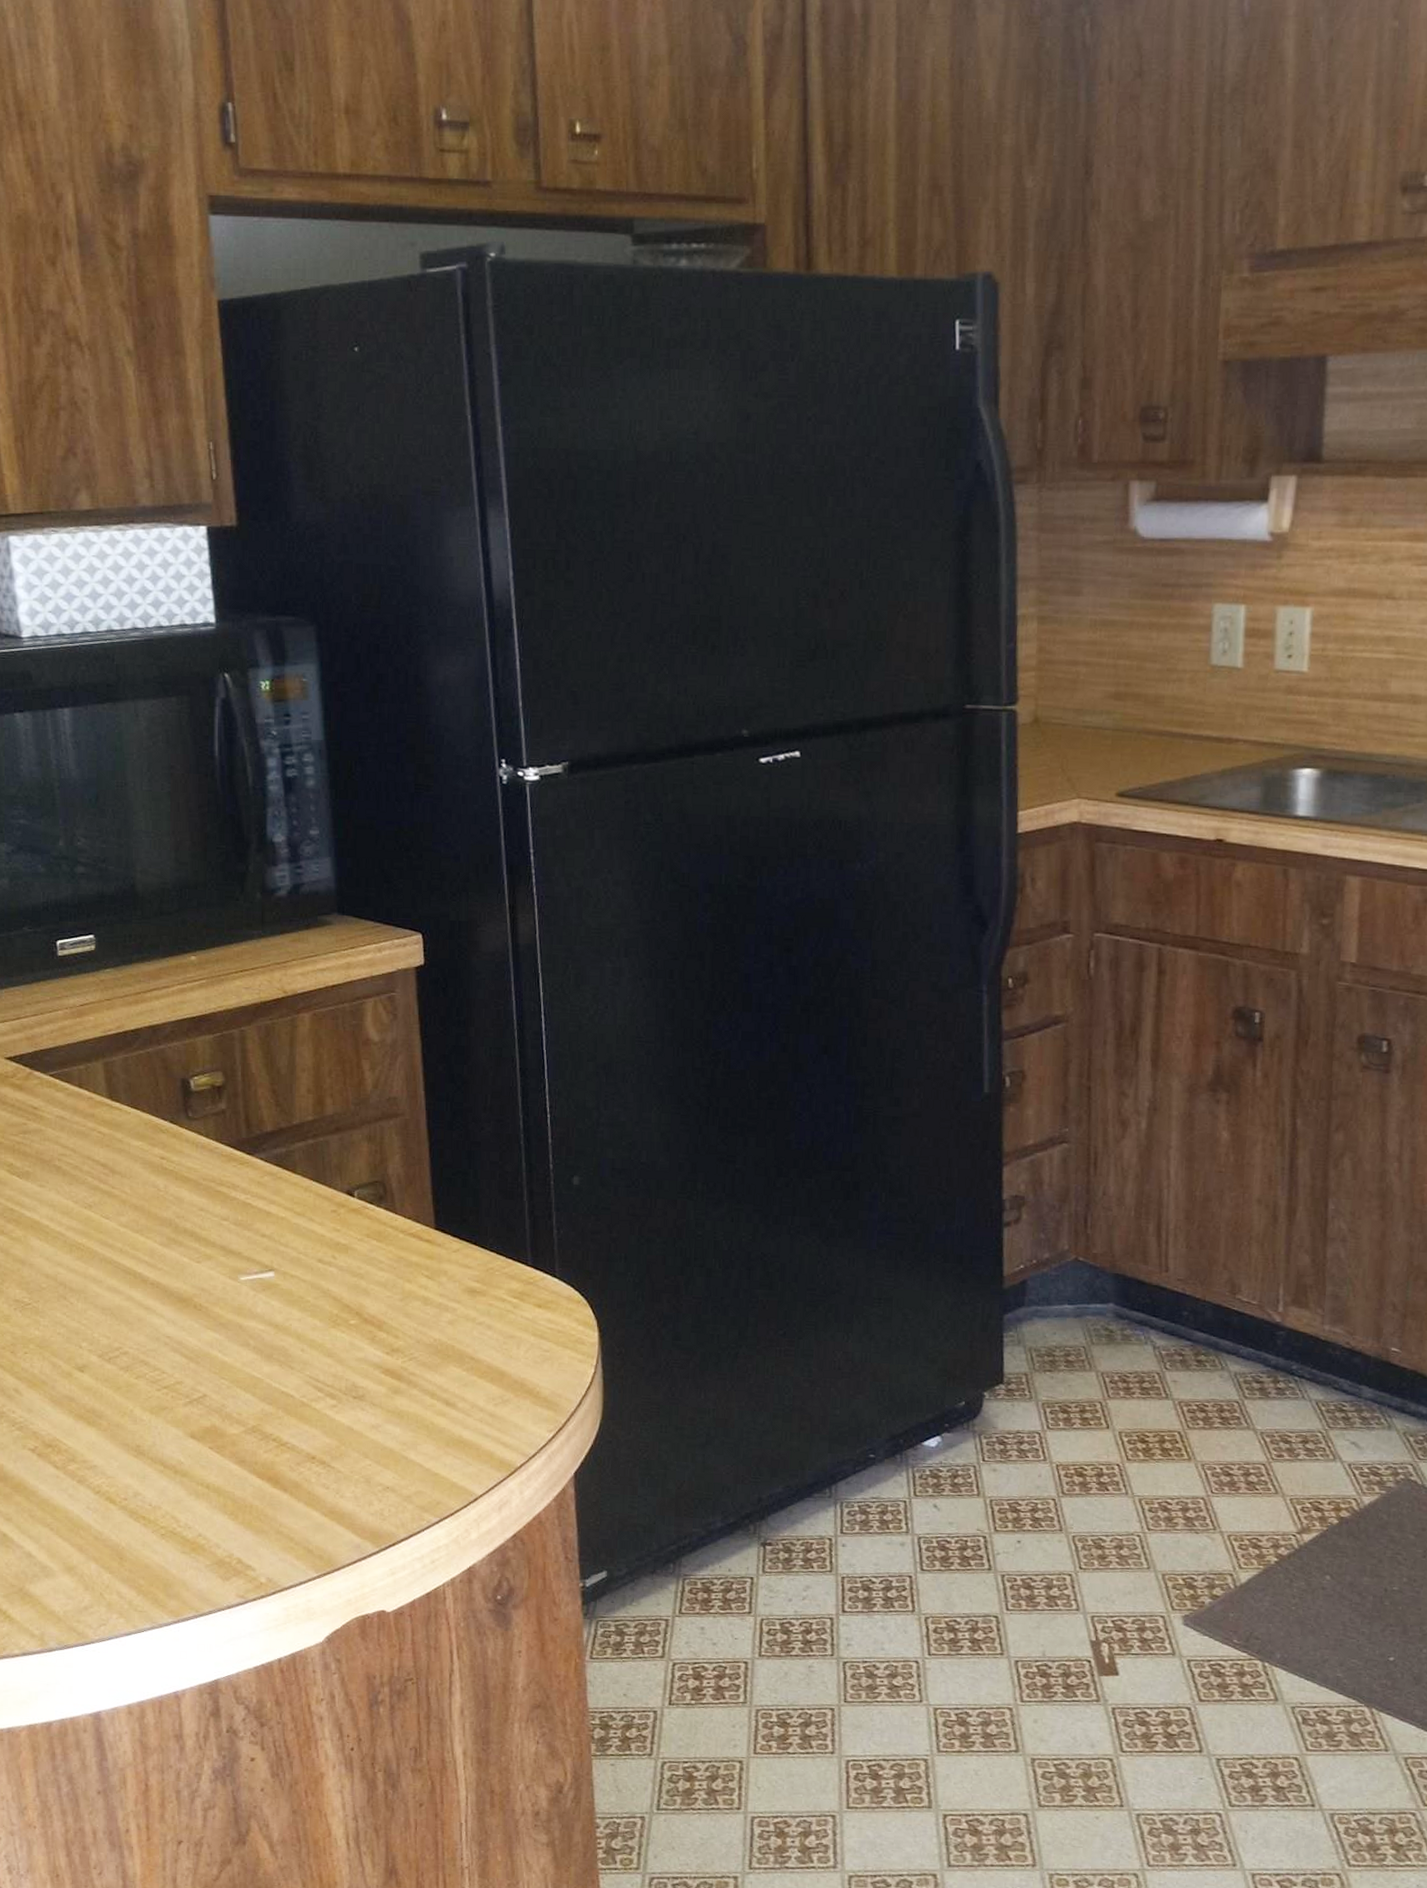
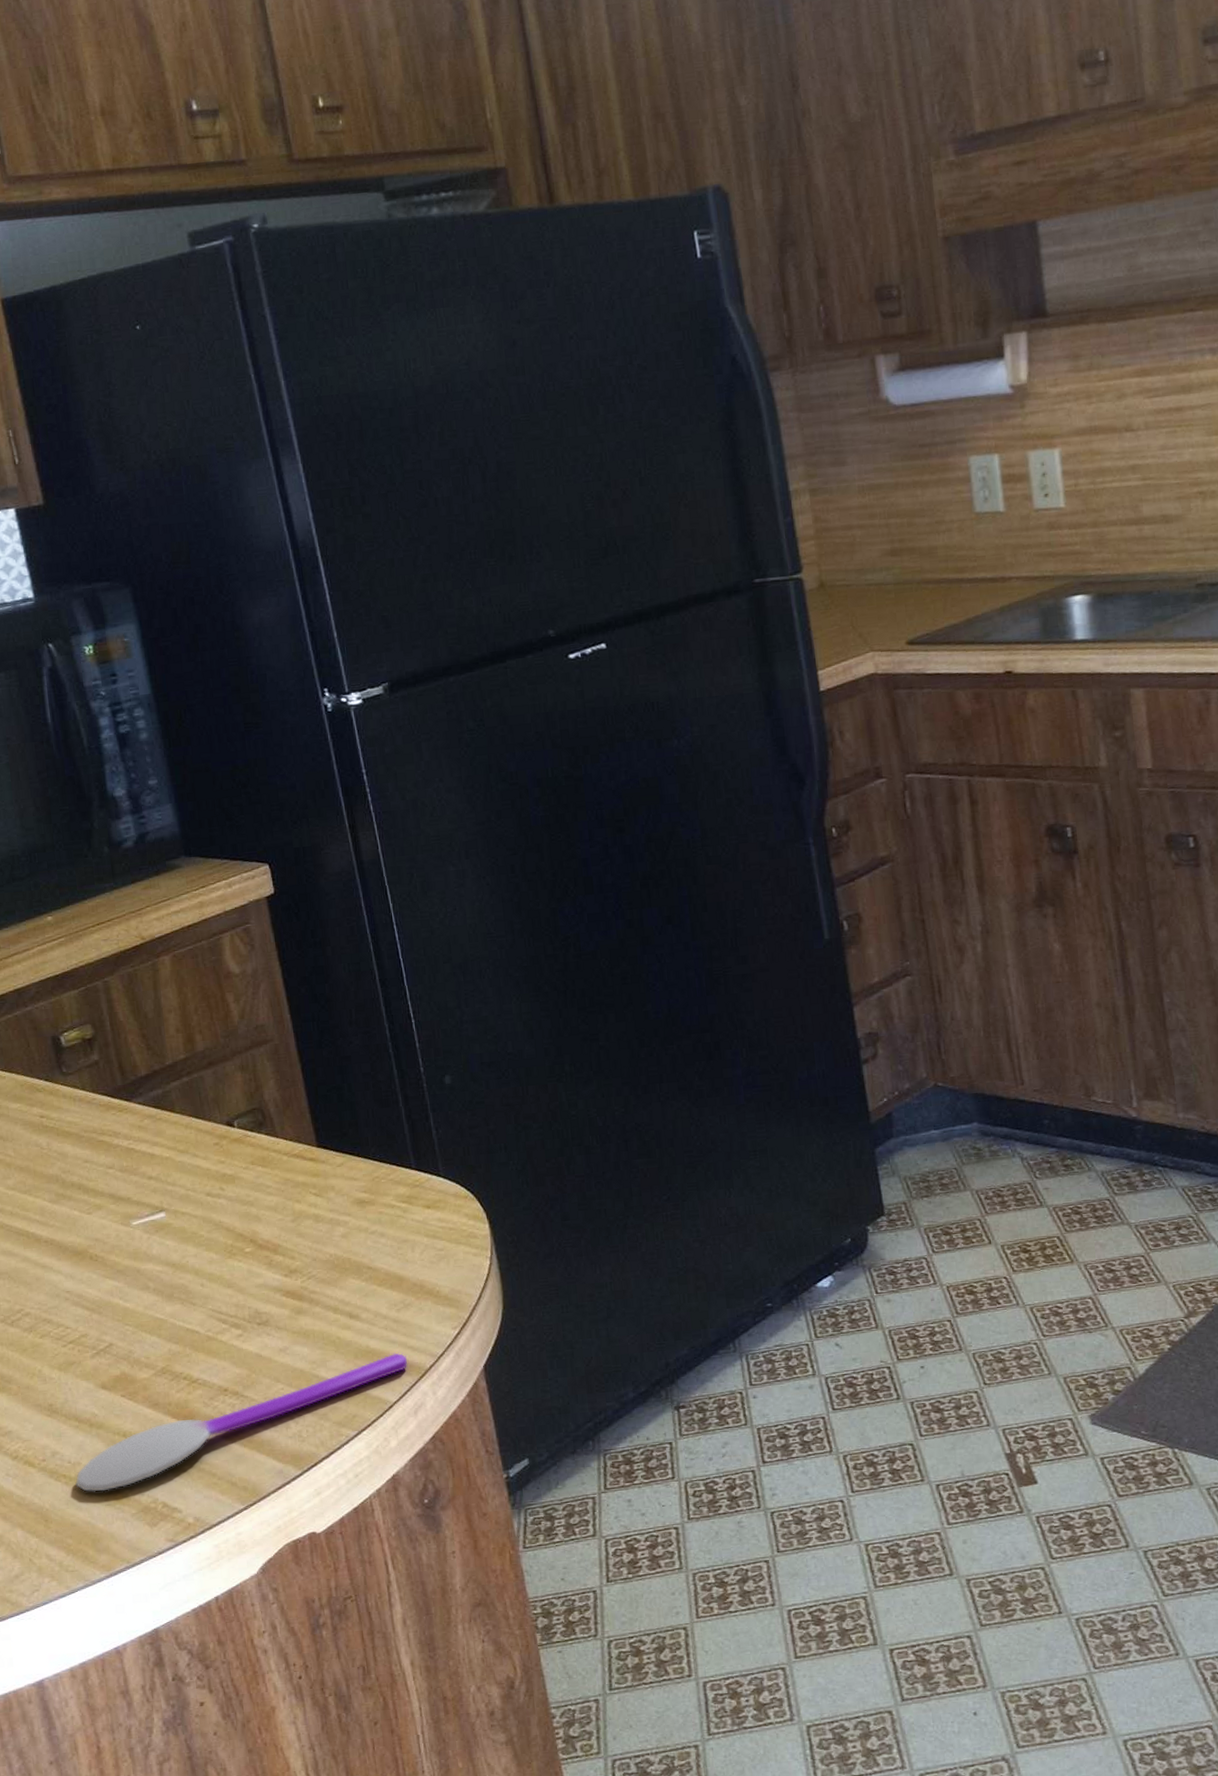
spoon: none [154,1446,499,1539] -> present [75,1352,408,1492]

